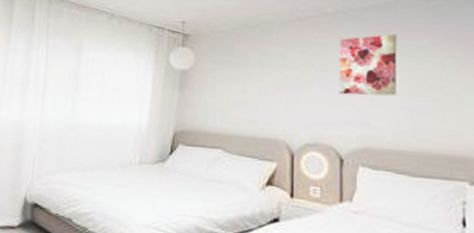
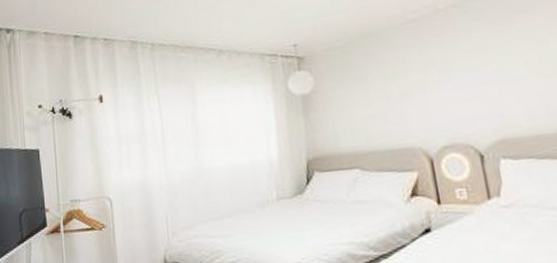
wall art: present [338,34,397,96] -> none [456,18,524,90]

